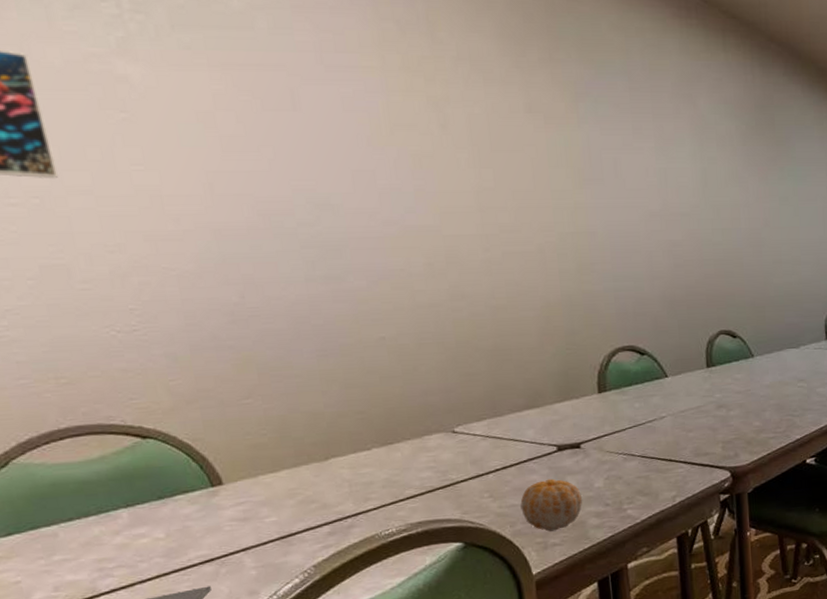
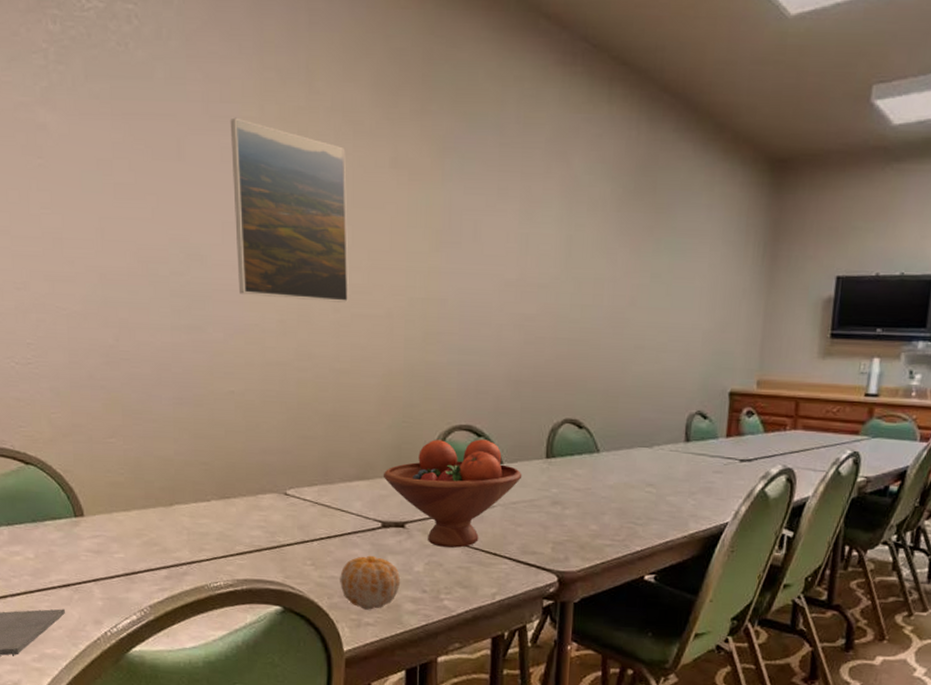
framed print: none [349,67,497,242] -> present [231,117,349,303]
fruit bowl: none [552,357,687,461] -> present [383,439,522,548]

